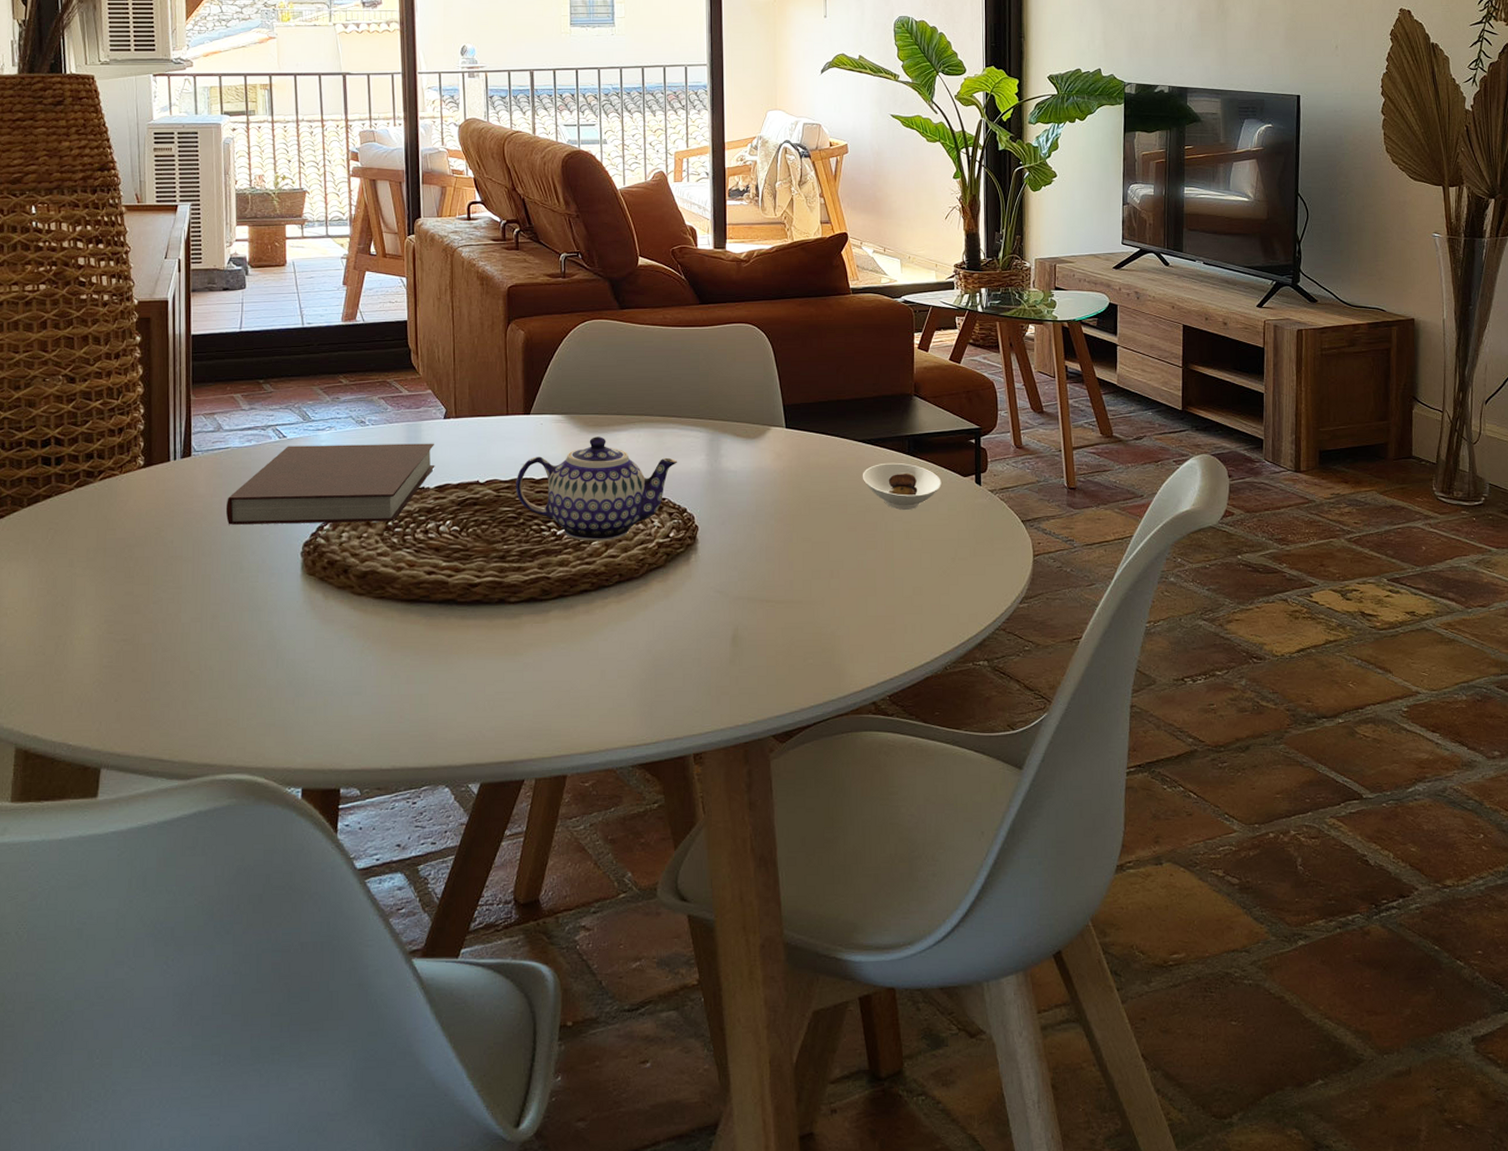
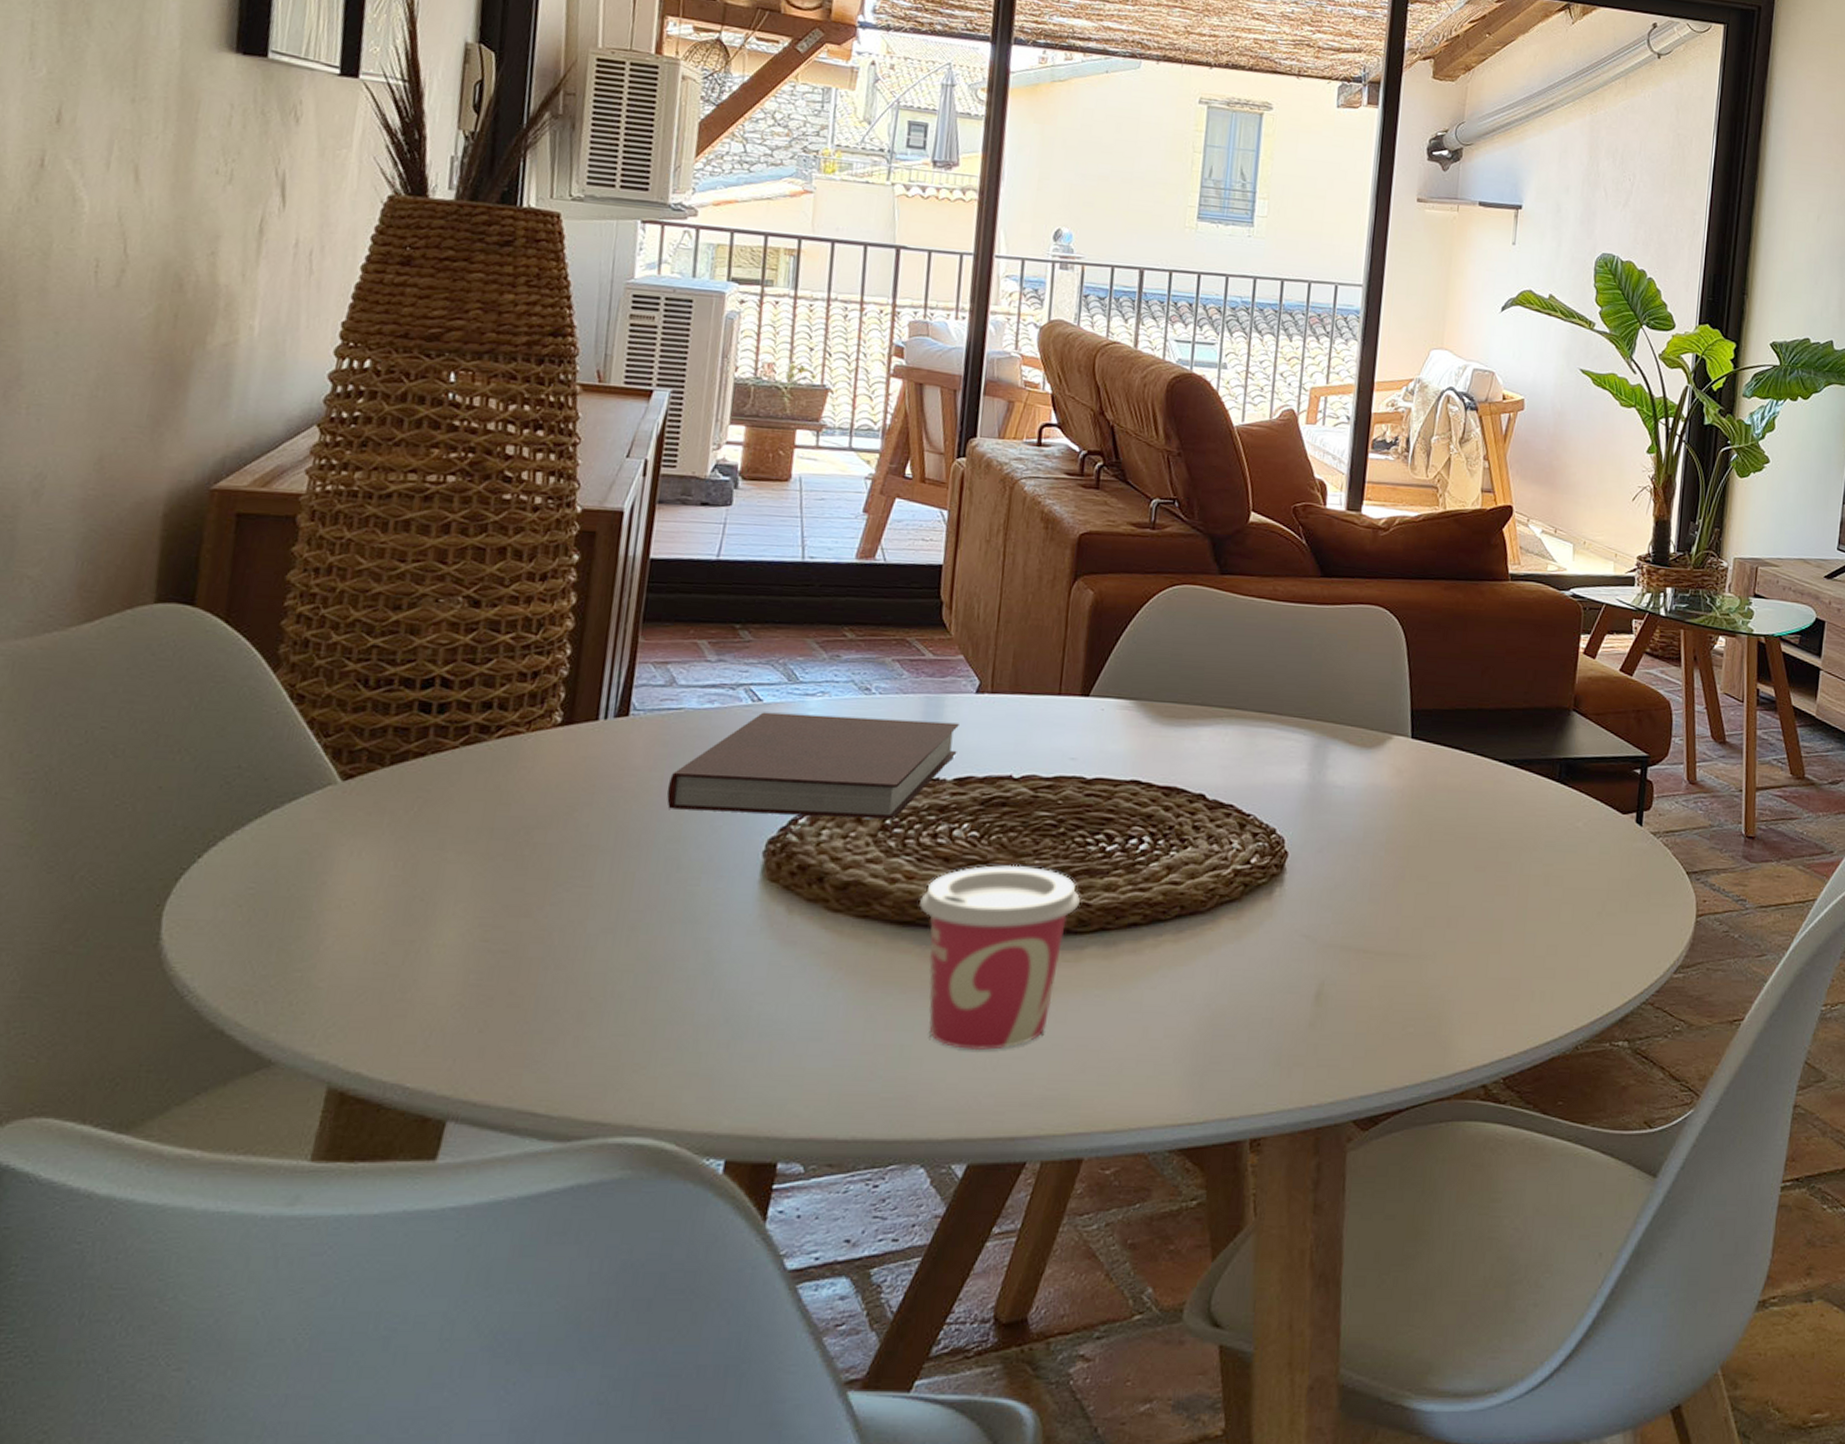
cup: none [421,550,541,696] -> present [919,865,1080,1051]
teapot: present [516,436,678,541] -> none [1059,730,1272,863]
saucer: present [863,462,942,510] -> none [1500,790,1595,850]

